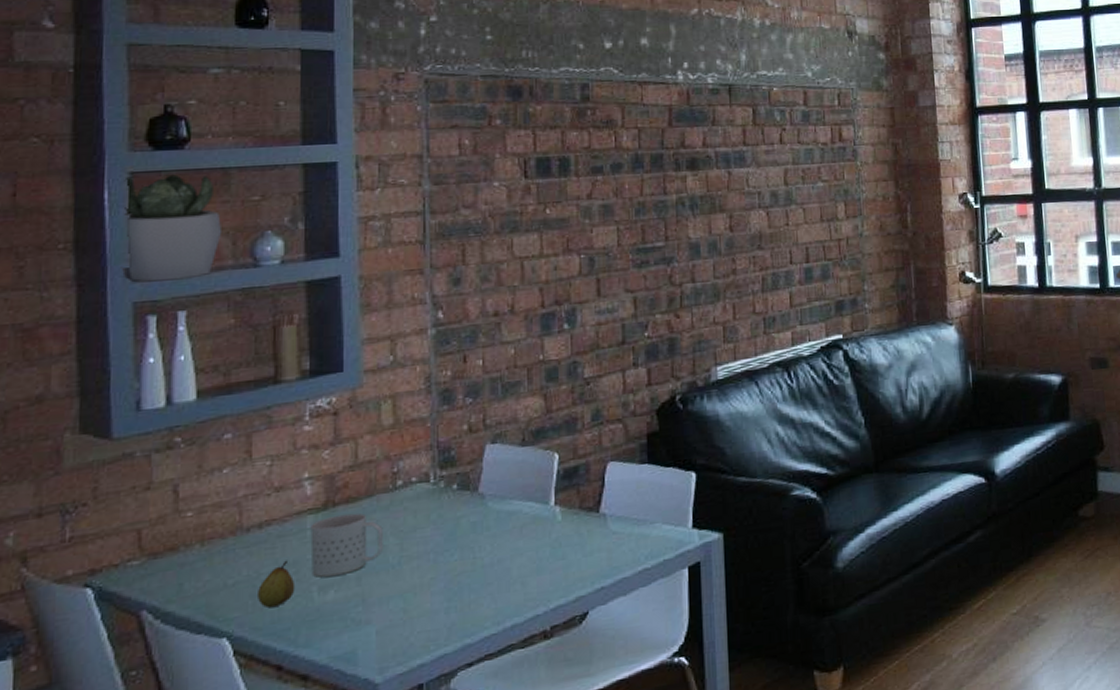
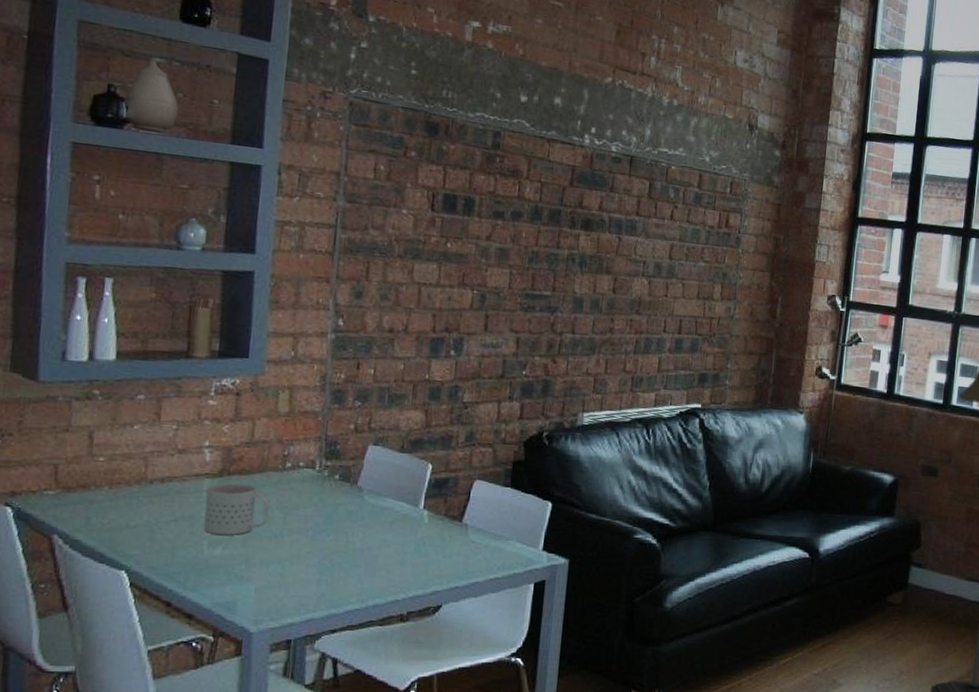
succulent plant: present [120,174,223,283] -> none [57,146,152,251]
decorative jar: none [182,71,243,148] -> present [123,60,179,134]
fruit: present [258,560,296,607] -> none [155,514,189,552]

